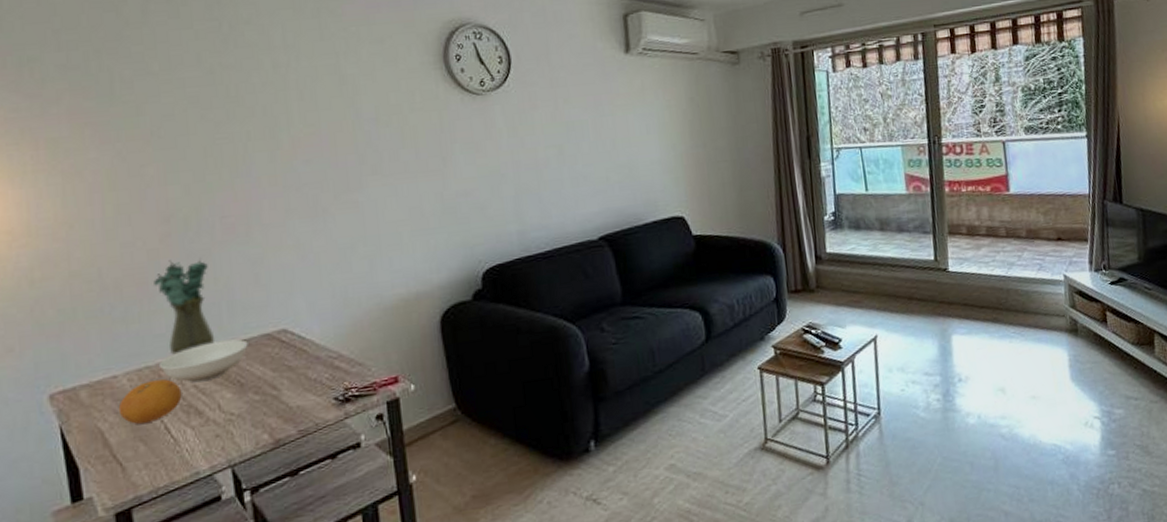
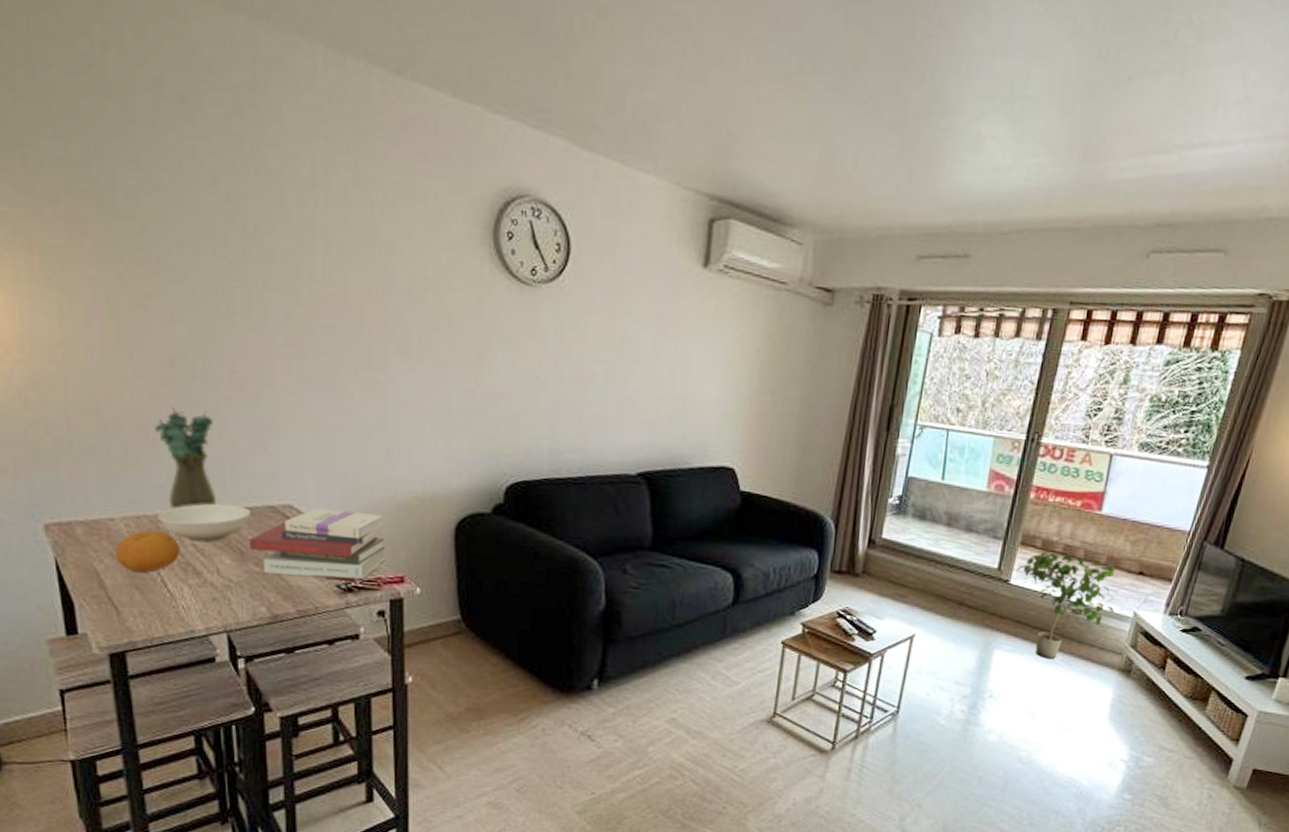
books: none [247,321,380,400] -> present [248,507,387,583]
potted plant: none [951,234,1047,334] -> present [1017,551,1116,659]

